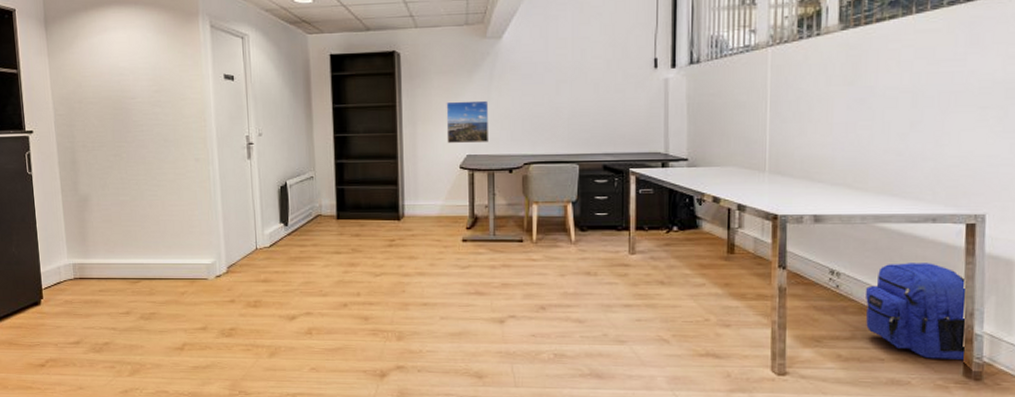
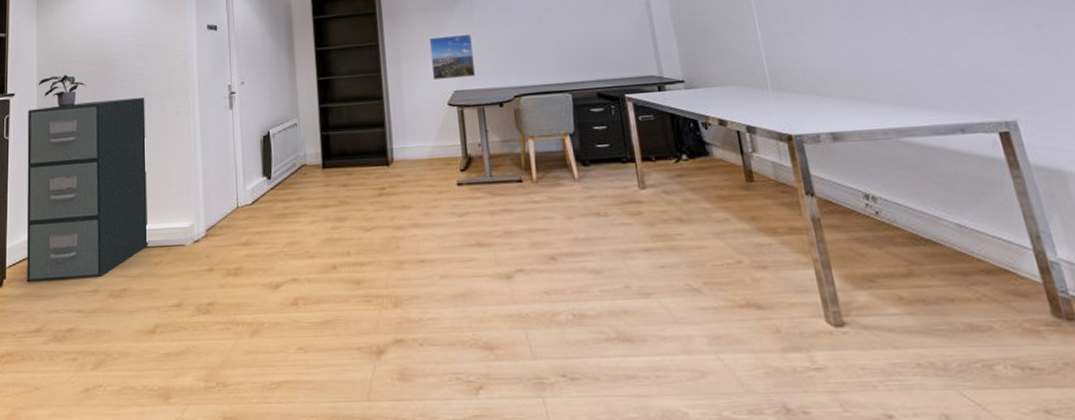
filing cabinet: none [48,143,173,303] -> present [26,97,148,283]
potted plant: none [56,115,105,147] -> present [39,74,86,108]
backpack: present [866,263,967,361] -> none [909,179,1050,296]

